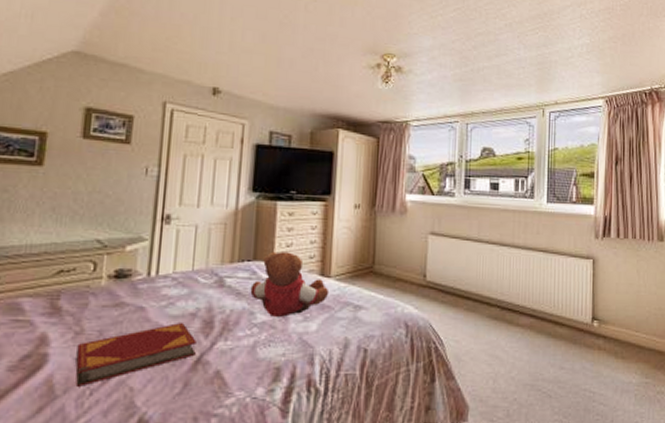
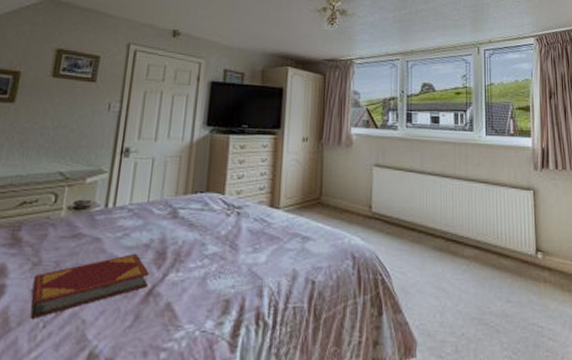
teddy bear: present [250,251,330,317] -> none [202,183,278,248]

